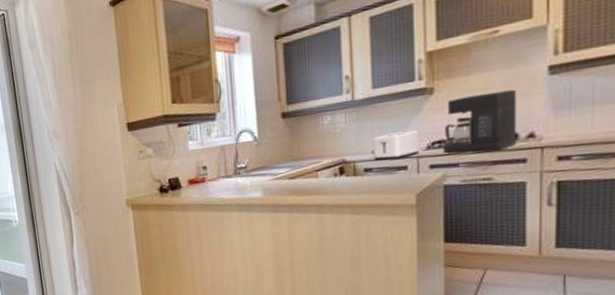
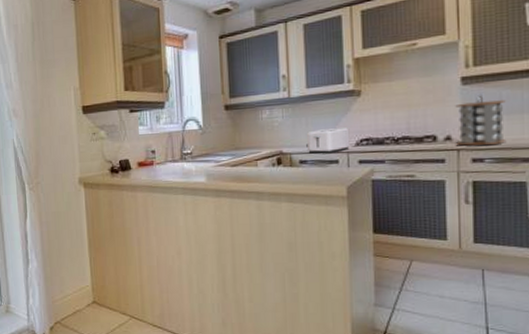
coffee maker: present [444,89,517,153] -> none [371,96,436,150]
spice rack: none [540,84,599,143] -> present [455,95,507,147]

